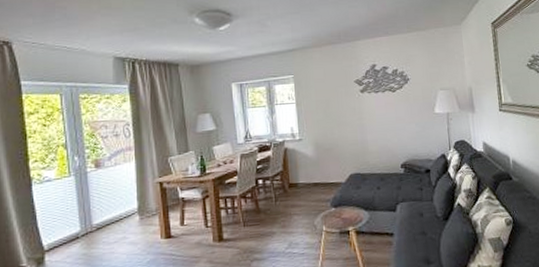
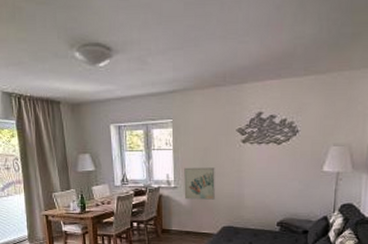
wall art: none [308,117,341,151] -> present [184,167,216,200]

